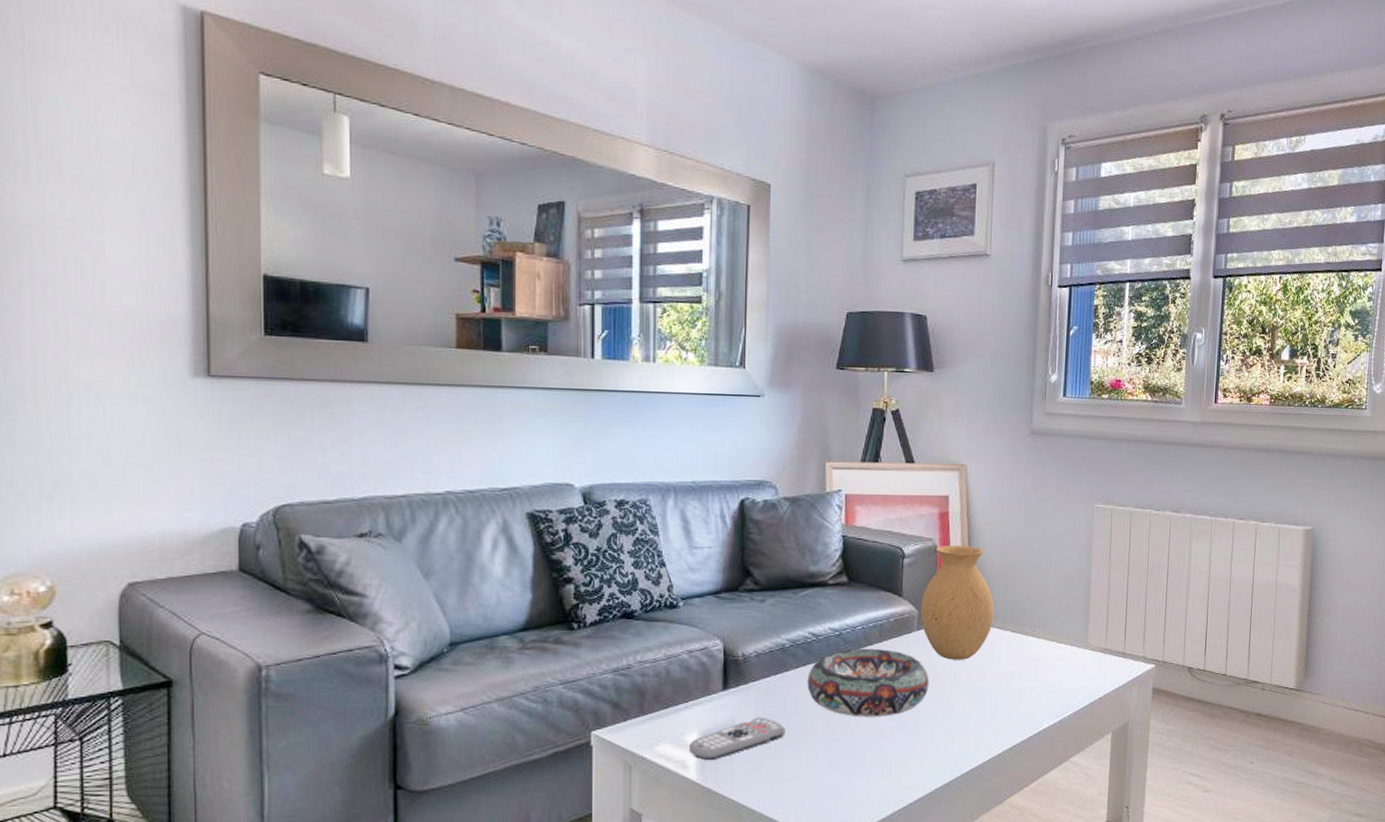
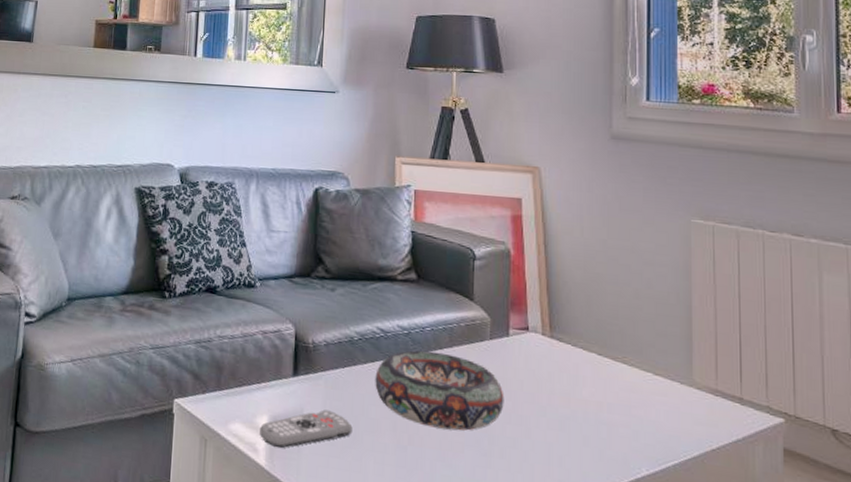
vase: present [920,546,995,660] -> none [493,250,577,380]

